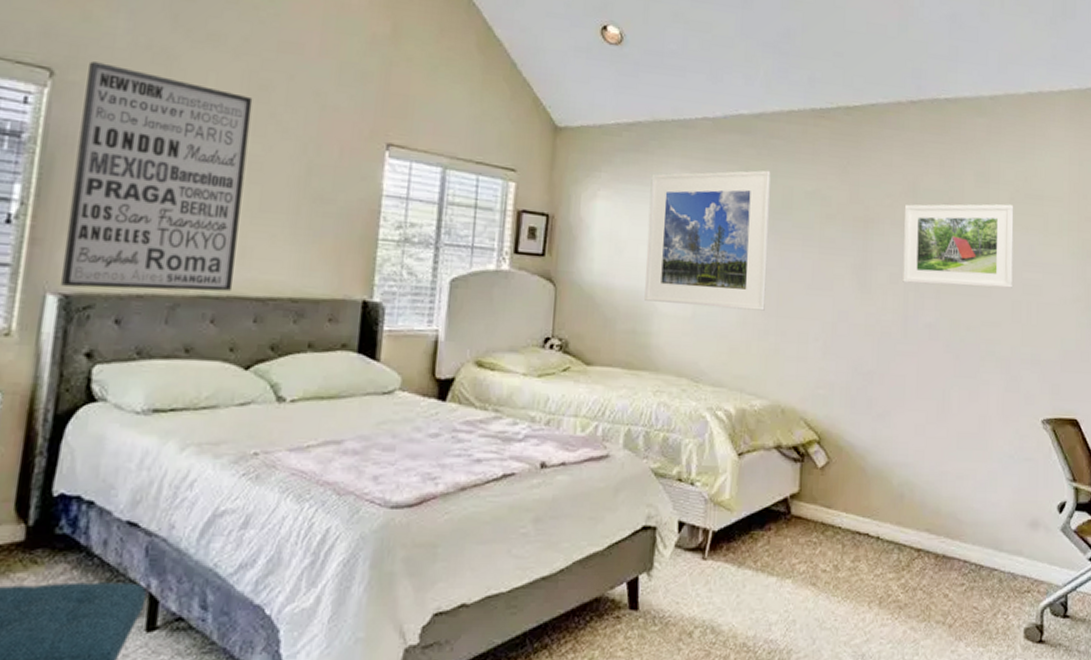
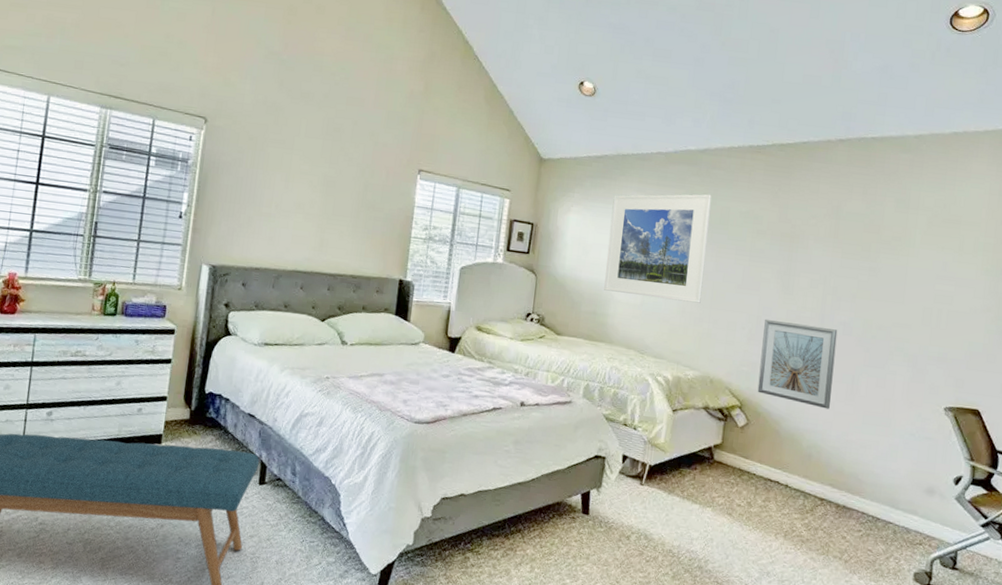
wall art: present [60,61,253,292] -> none [210,112,330,269]
picture frame: none [837,325,923,435] -> present [757,318,838,409]
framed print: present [903,204,1014,288] -> none [822,224,931,297]

